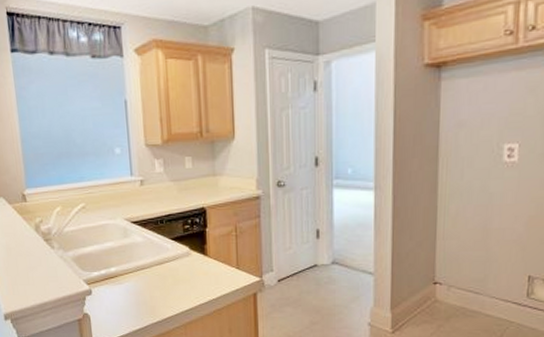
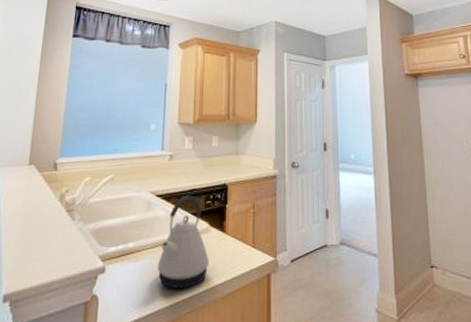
kettle: none [141,221,193,307] -> present [157,196,210,289]

